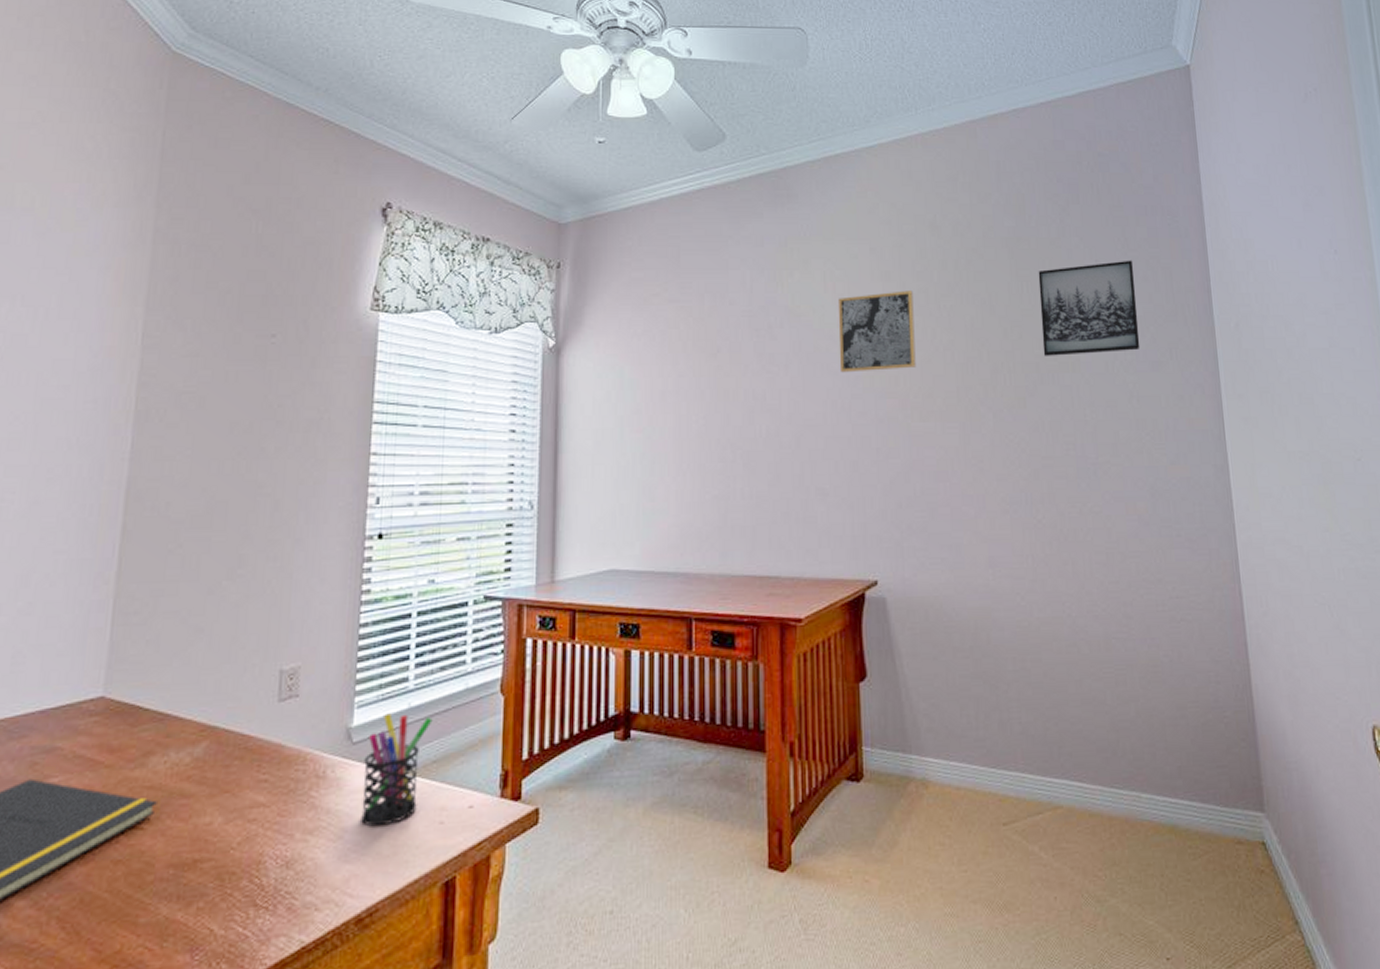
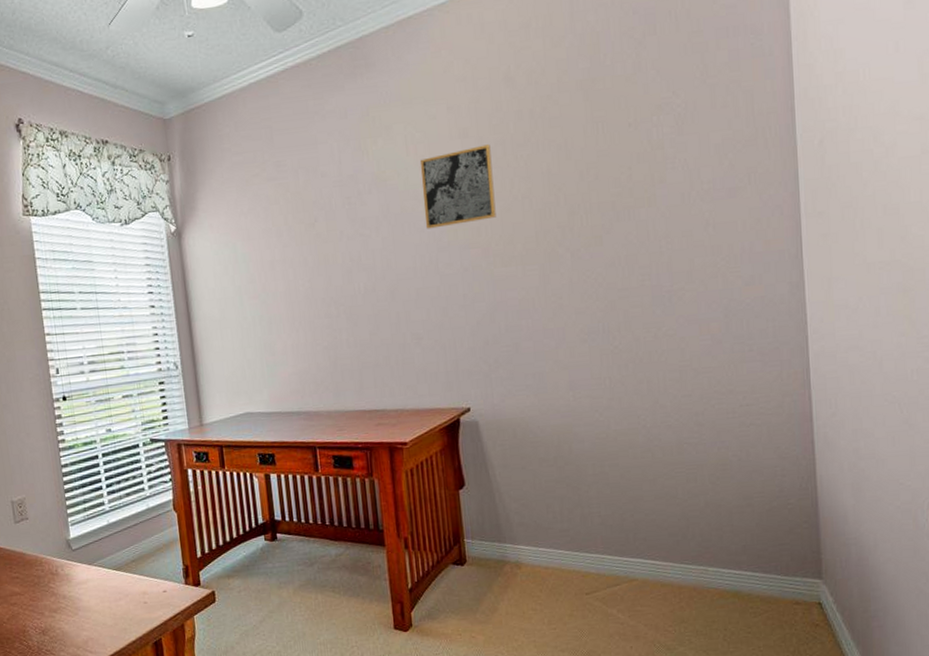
pen holder: present [361,713,433,827] -> none [83,528,127,607]
wall art: present [1038,260,1140,356] -> none [613,87,718,194]

